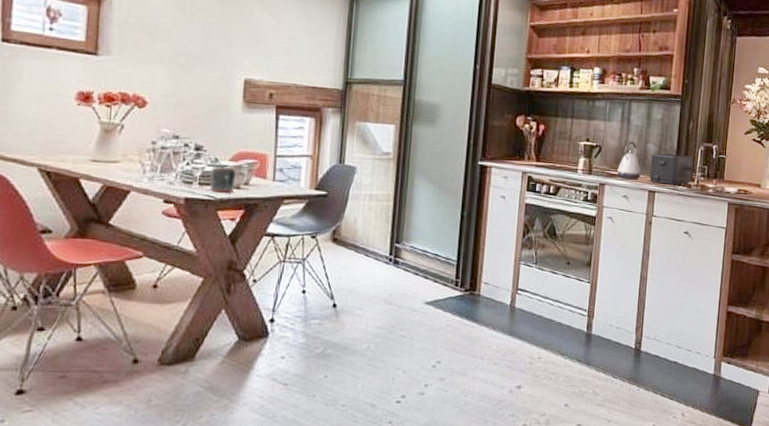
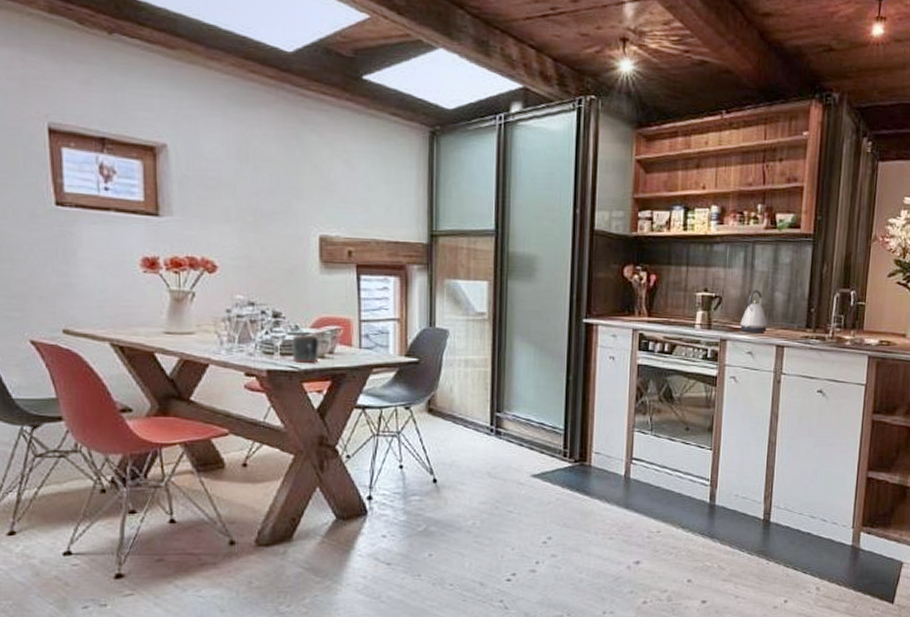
toaster: present [649,153,693,185] -> none [777,302,827,338]

